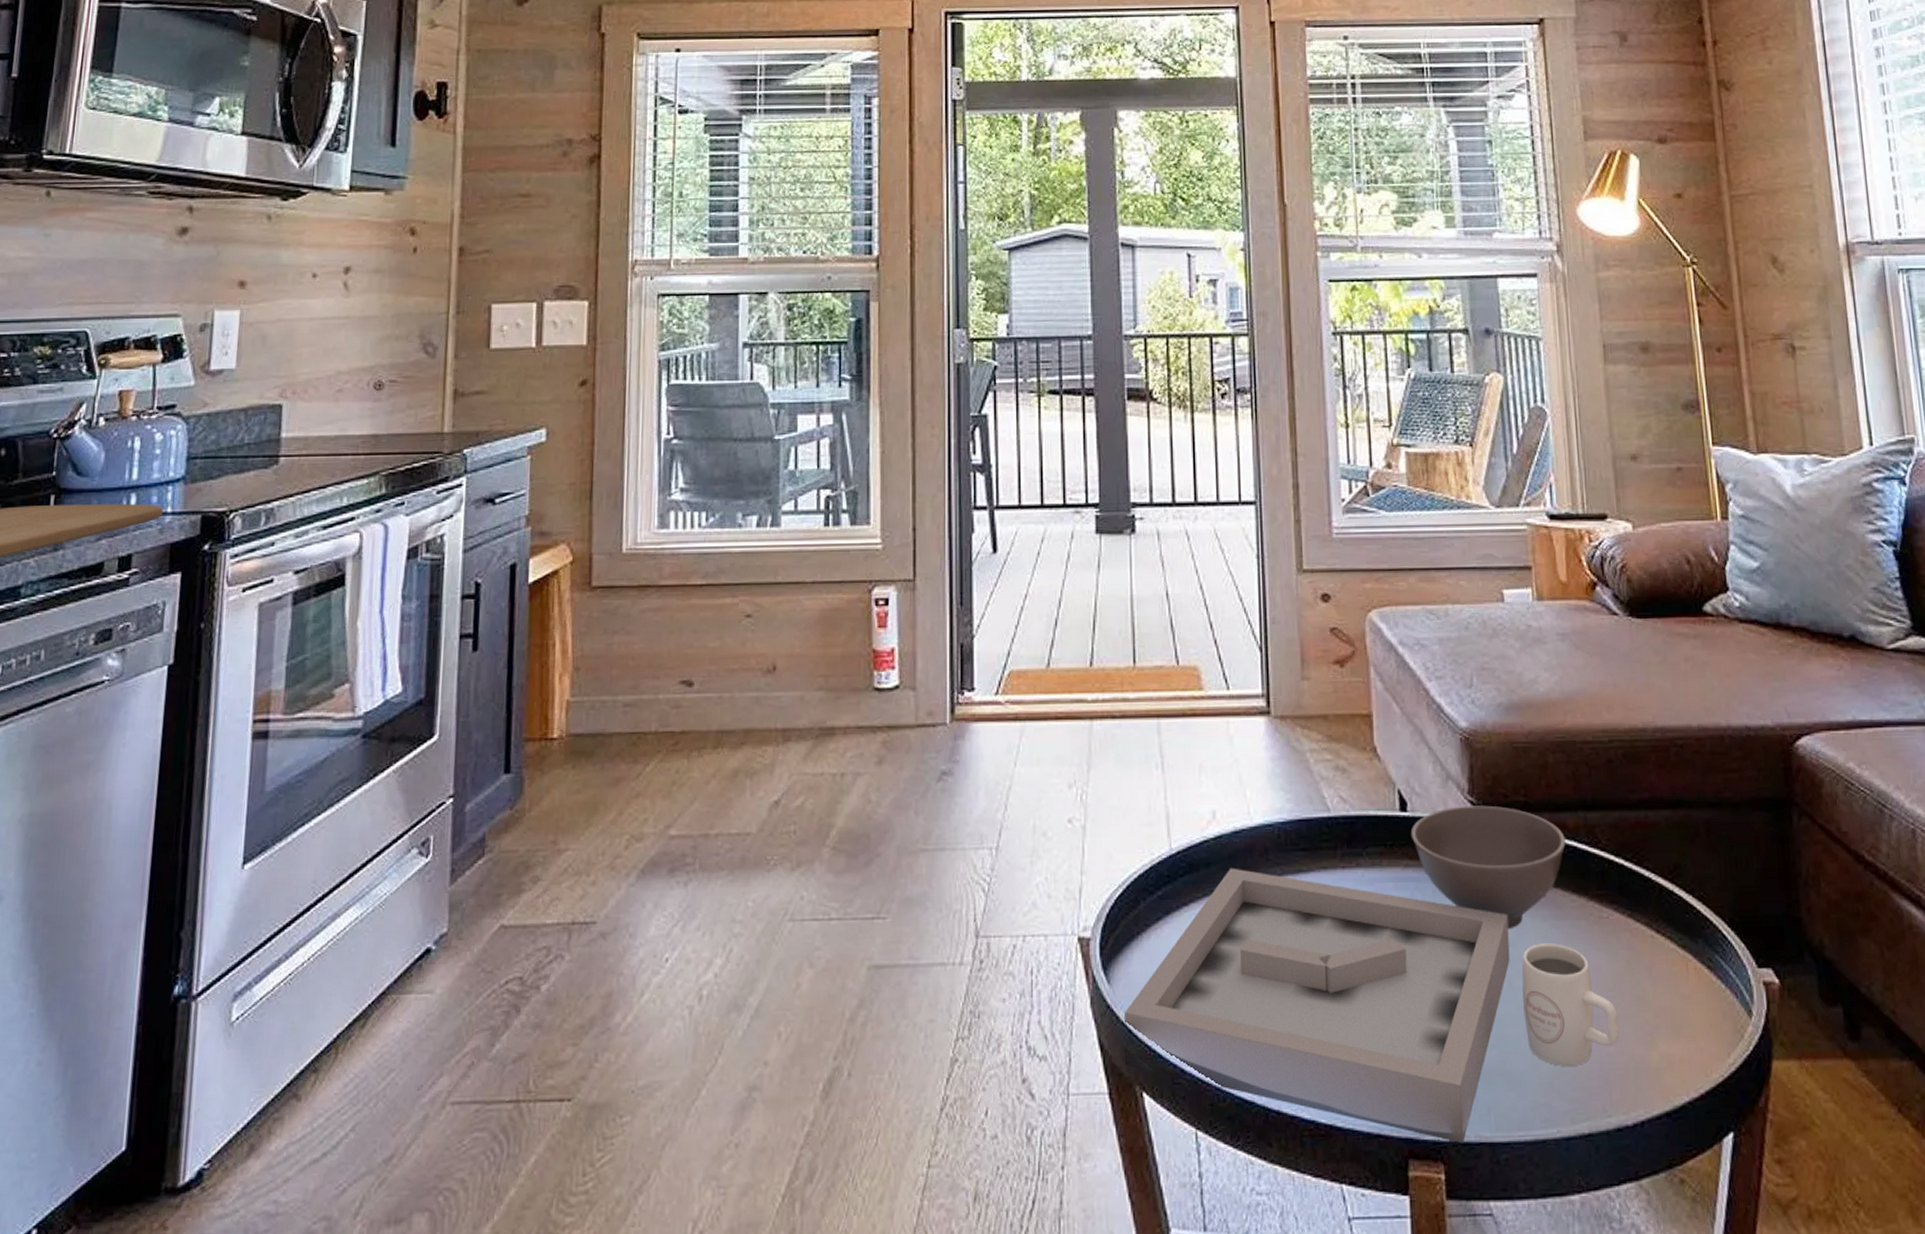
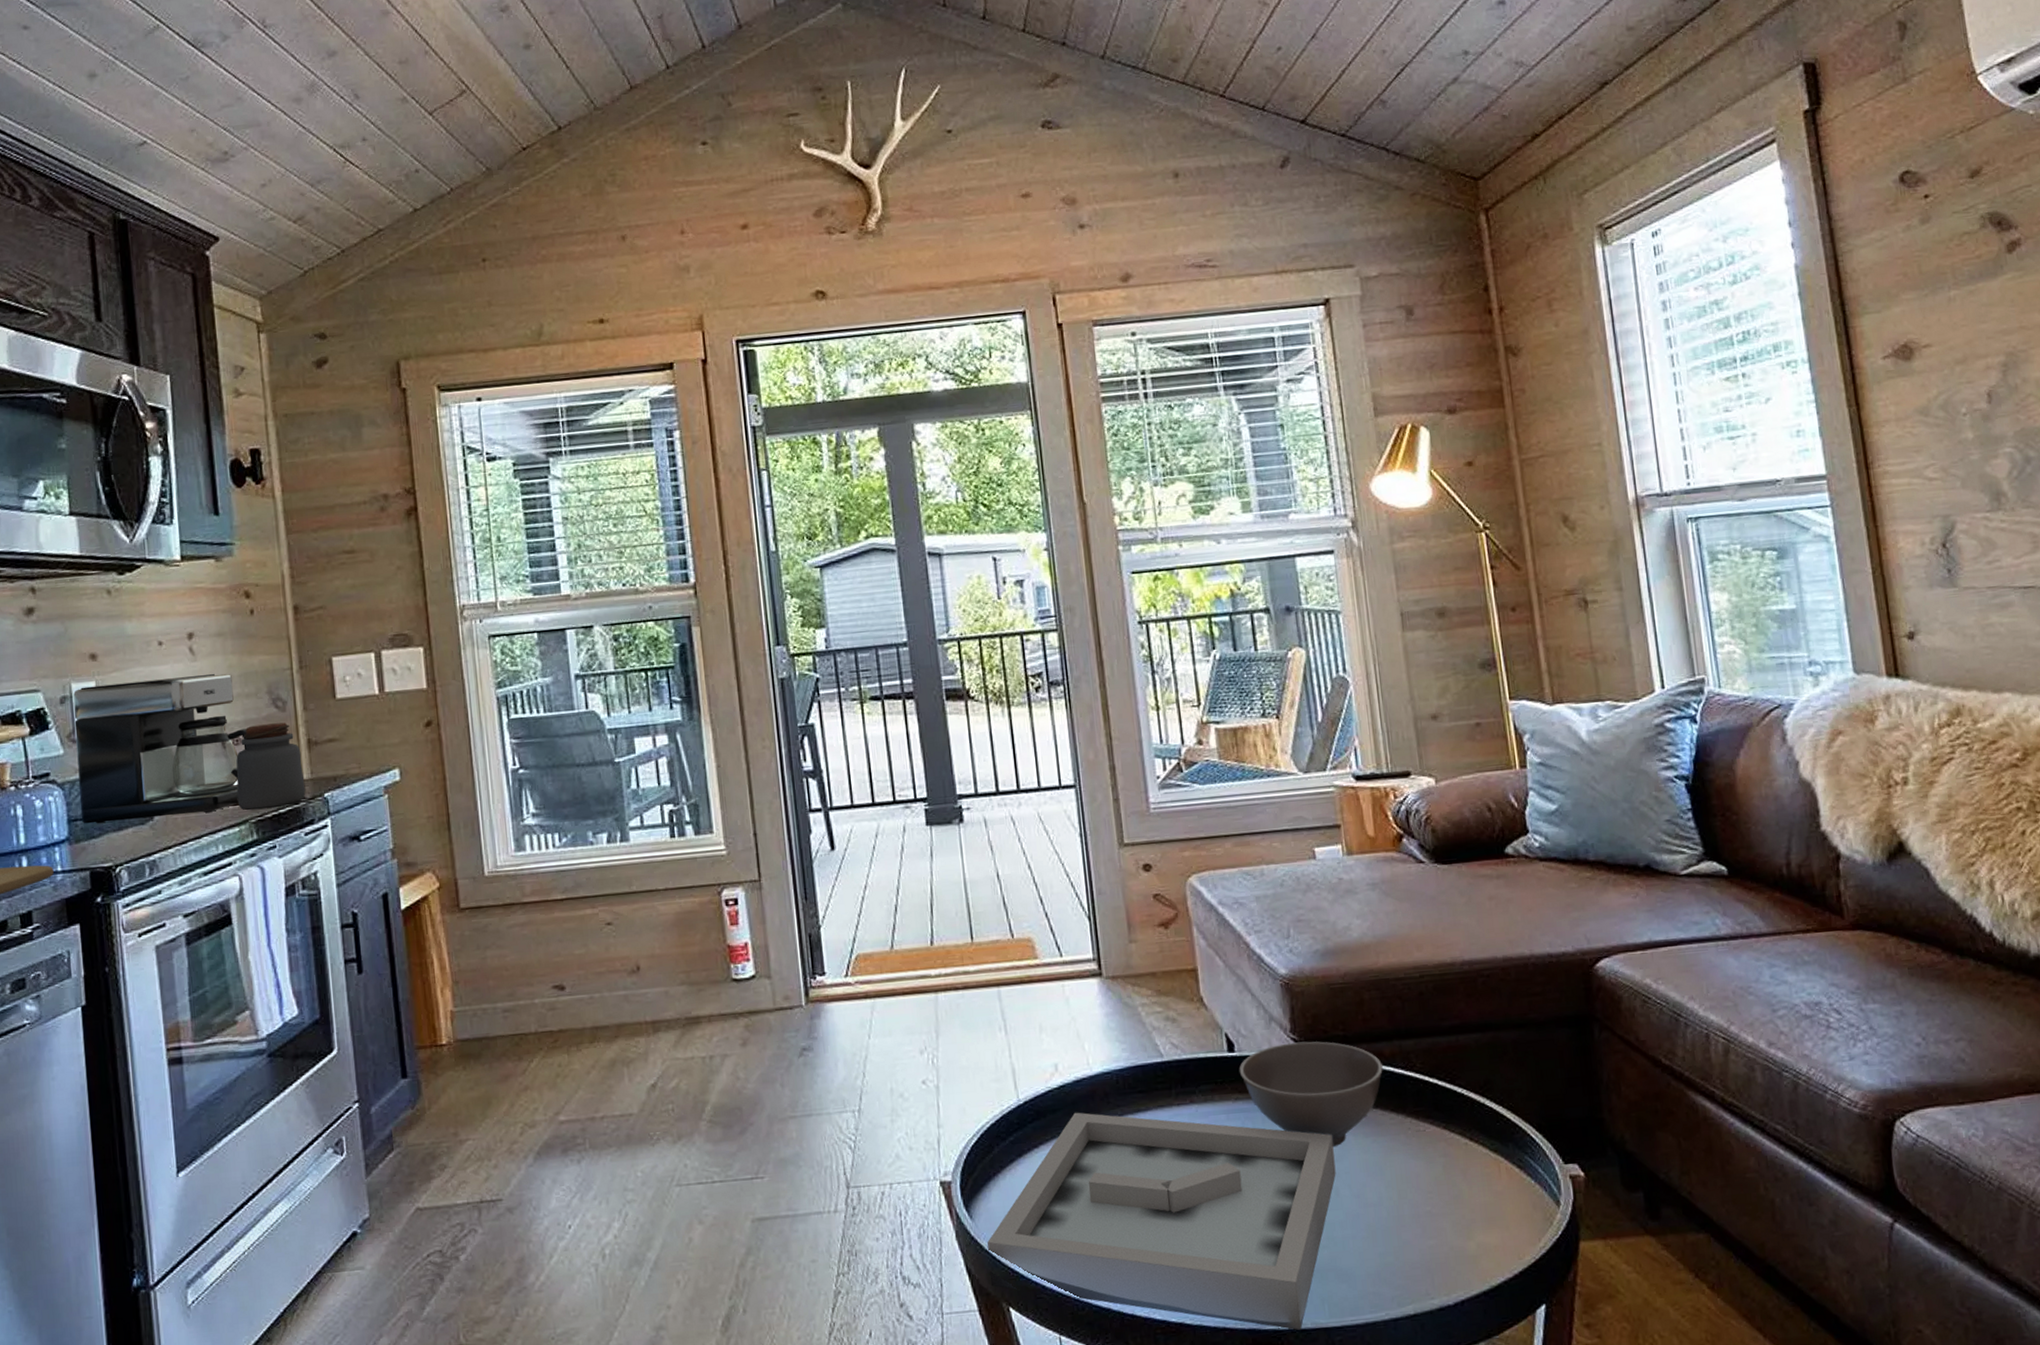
coffee maker: none [201,311,392,463] -> present [73,673,247,824]
jar: none [370,370,446,462] -> present [236,722,306,811]
mug: present [1522,943,1618,1066] -> none [1347,1156,1438,1260]

